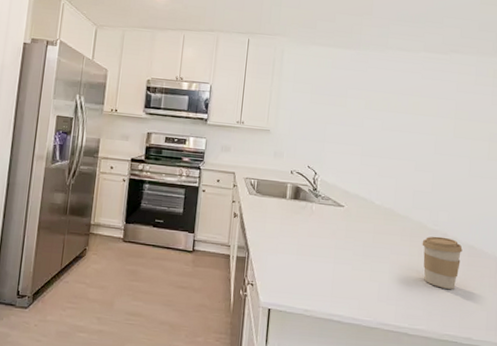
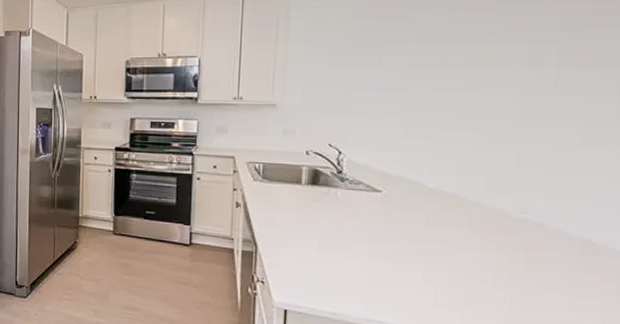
coffee cup: present [422,236,463,289] -> none [502,227,571,297]

